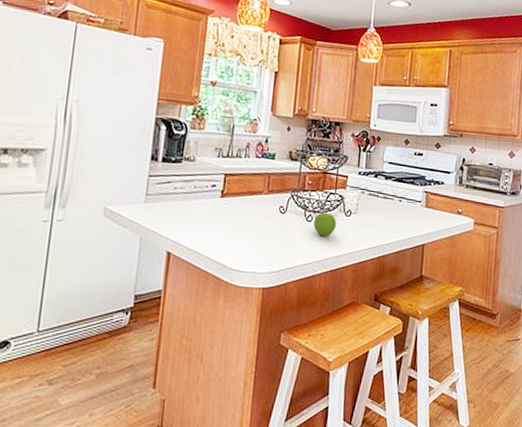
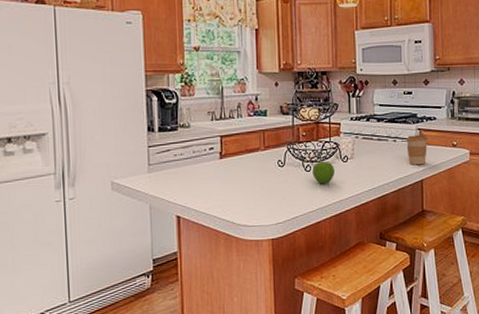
coffee cup: none [411,197,434,229] -> present [406,135,428,165]

